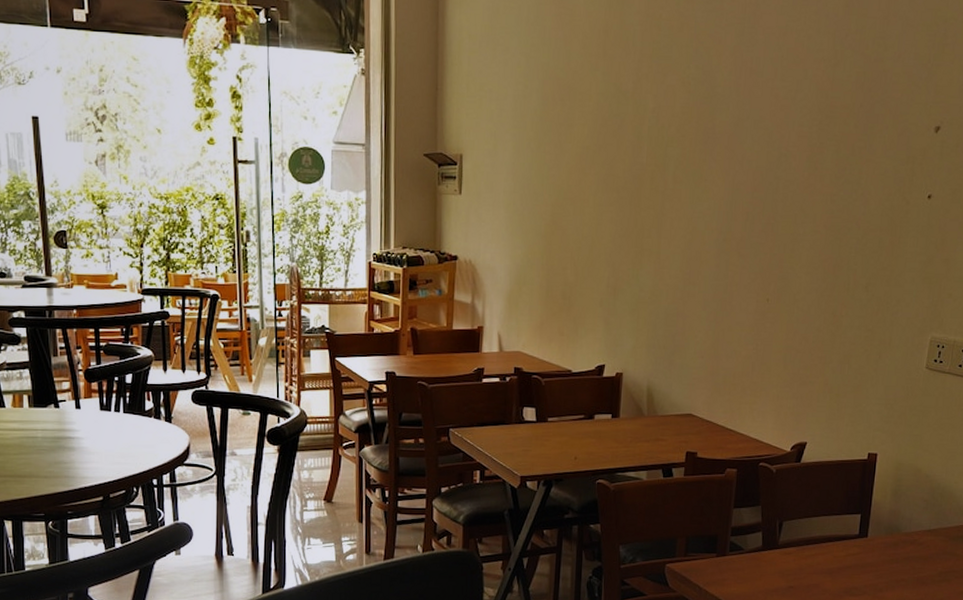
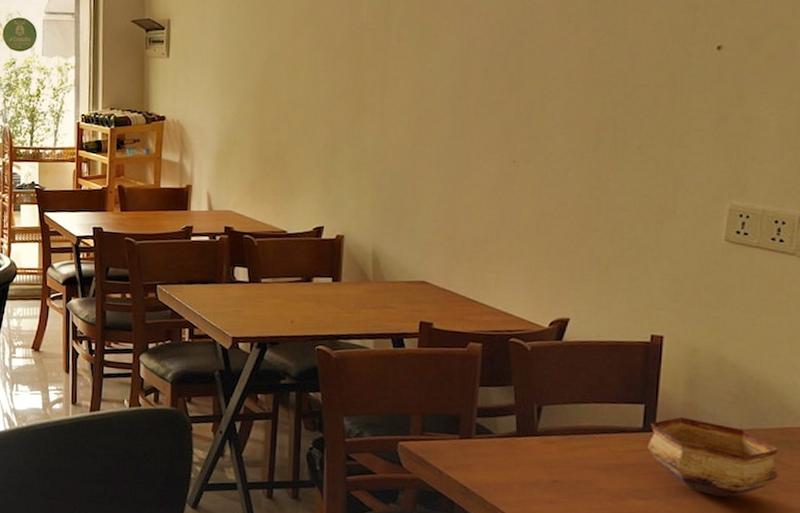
bowl: none [861,523,955,587] -> present [647,417,779,497]

